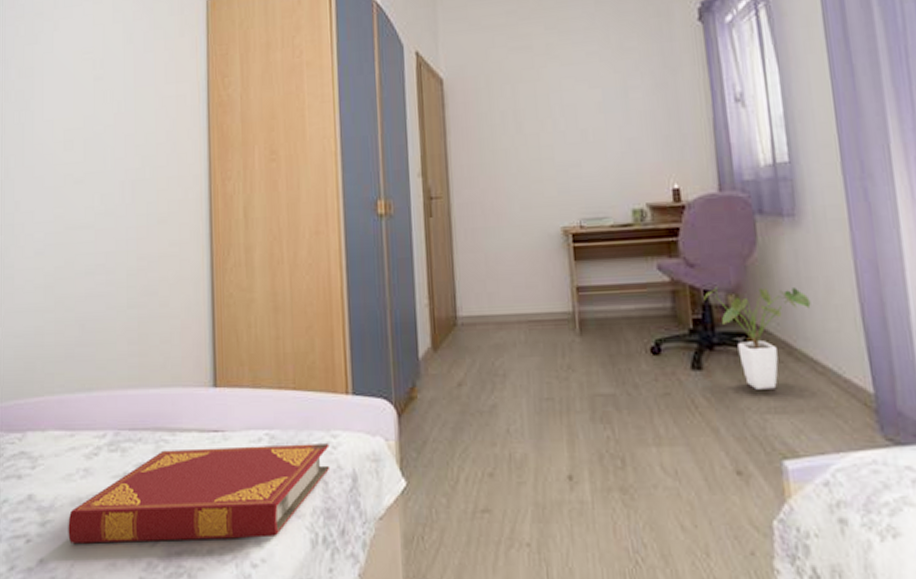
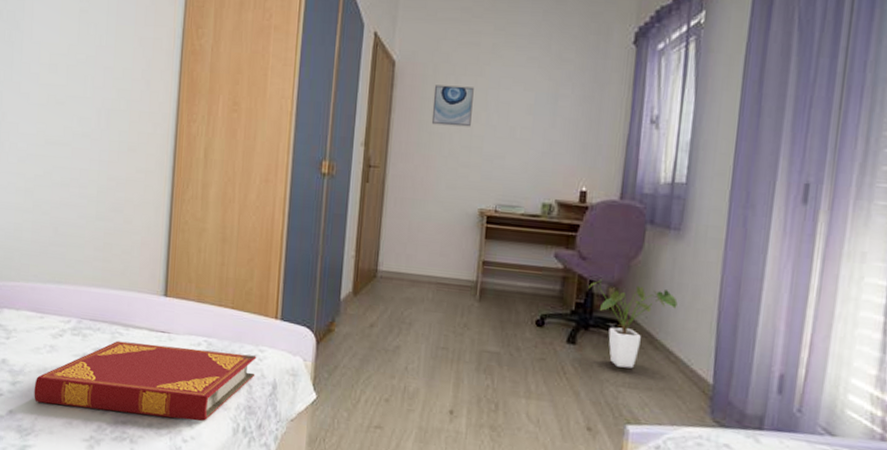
wall art: none [489,93,537,141] -> present [431,85,474,127]

